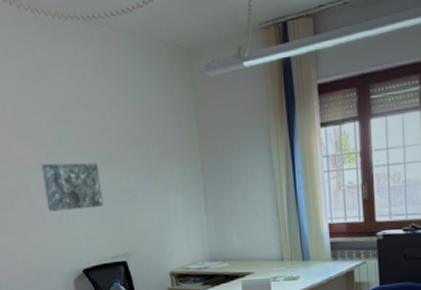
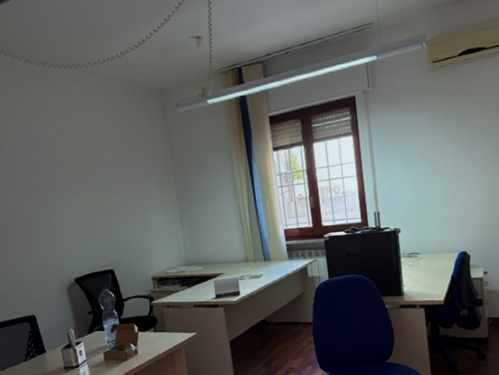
map: present [41,163,104,212] -> none [35,186,92,230]

